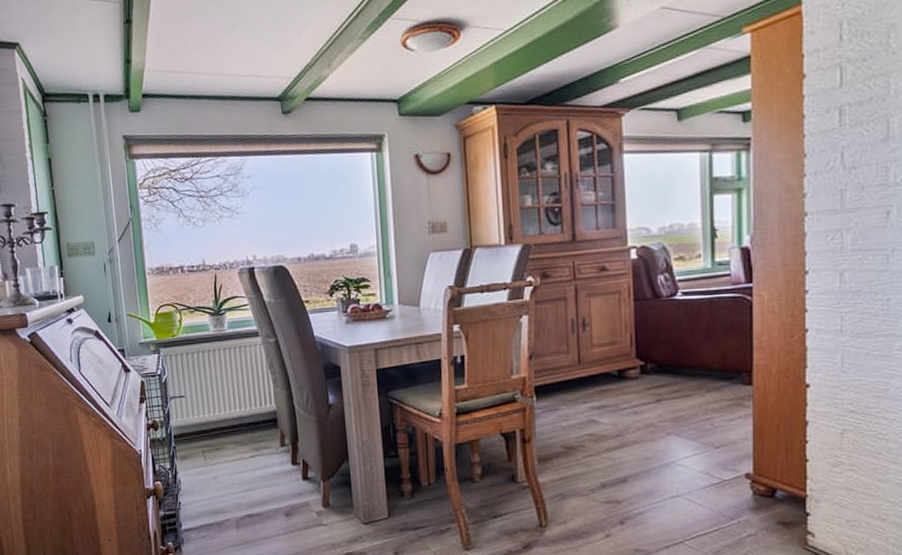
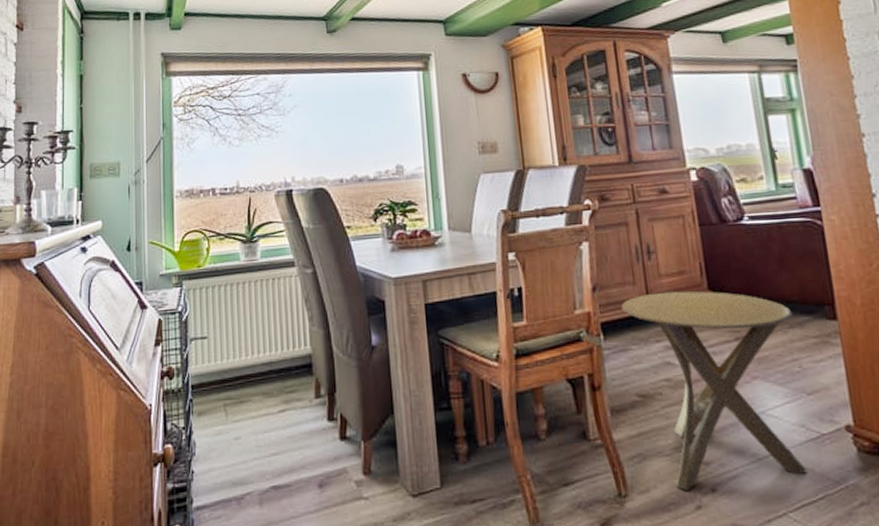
side table: none [554,359,712,523] -> present [621,291,808,490]

